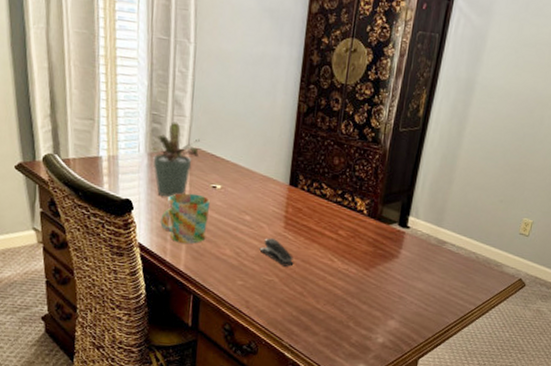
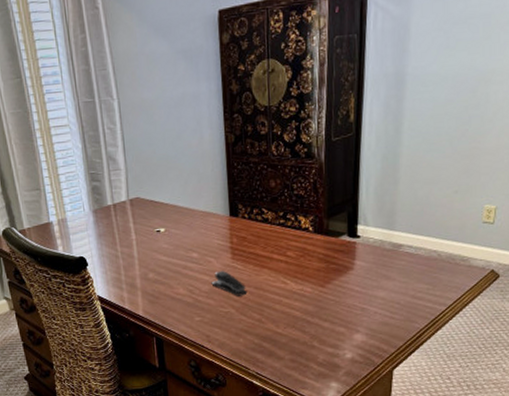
potted plant: present [151,122,200,198] -> none [94,176,139,249]
mug: present [160,193,211,244] -> none [114,240,158,289]

